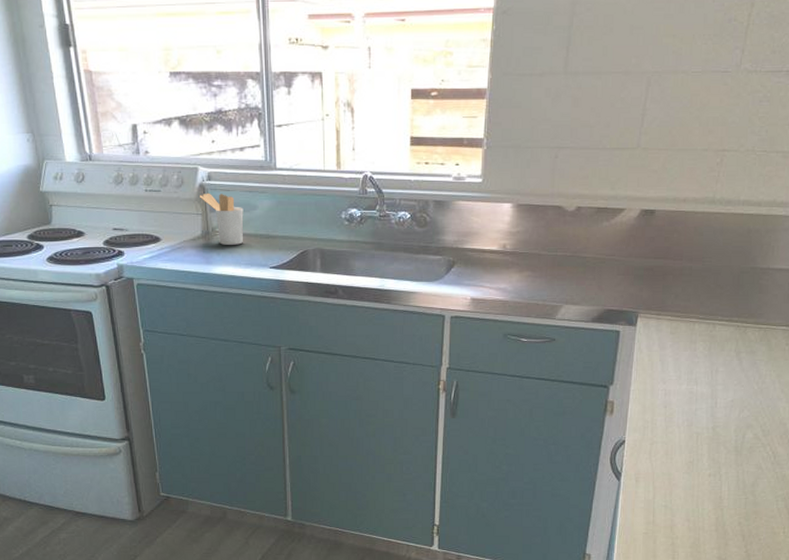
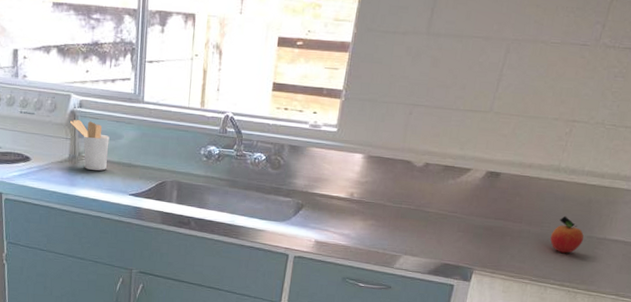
fruit: none [714,248,747,287] -> present [550,215,584,253]

